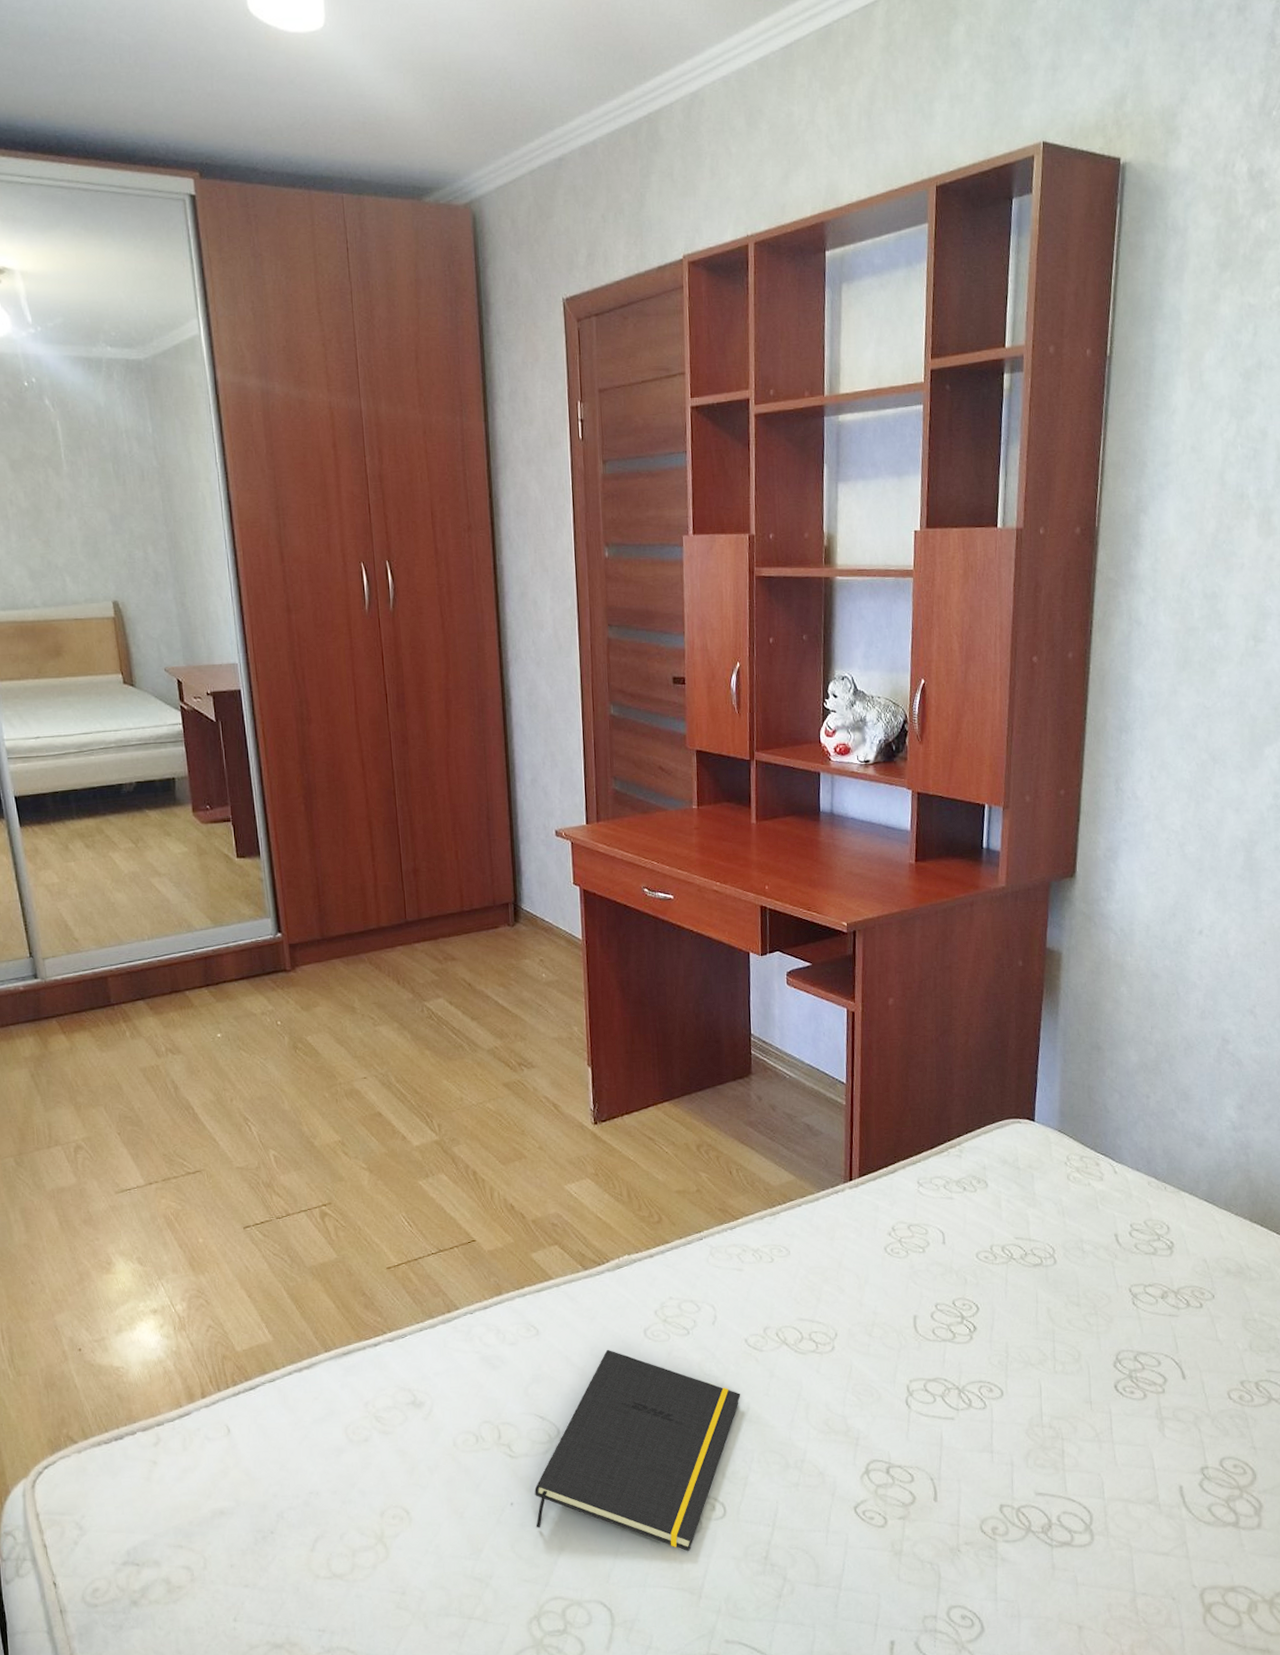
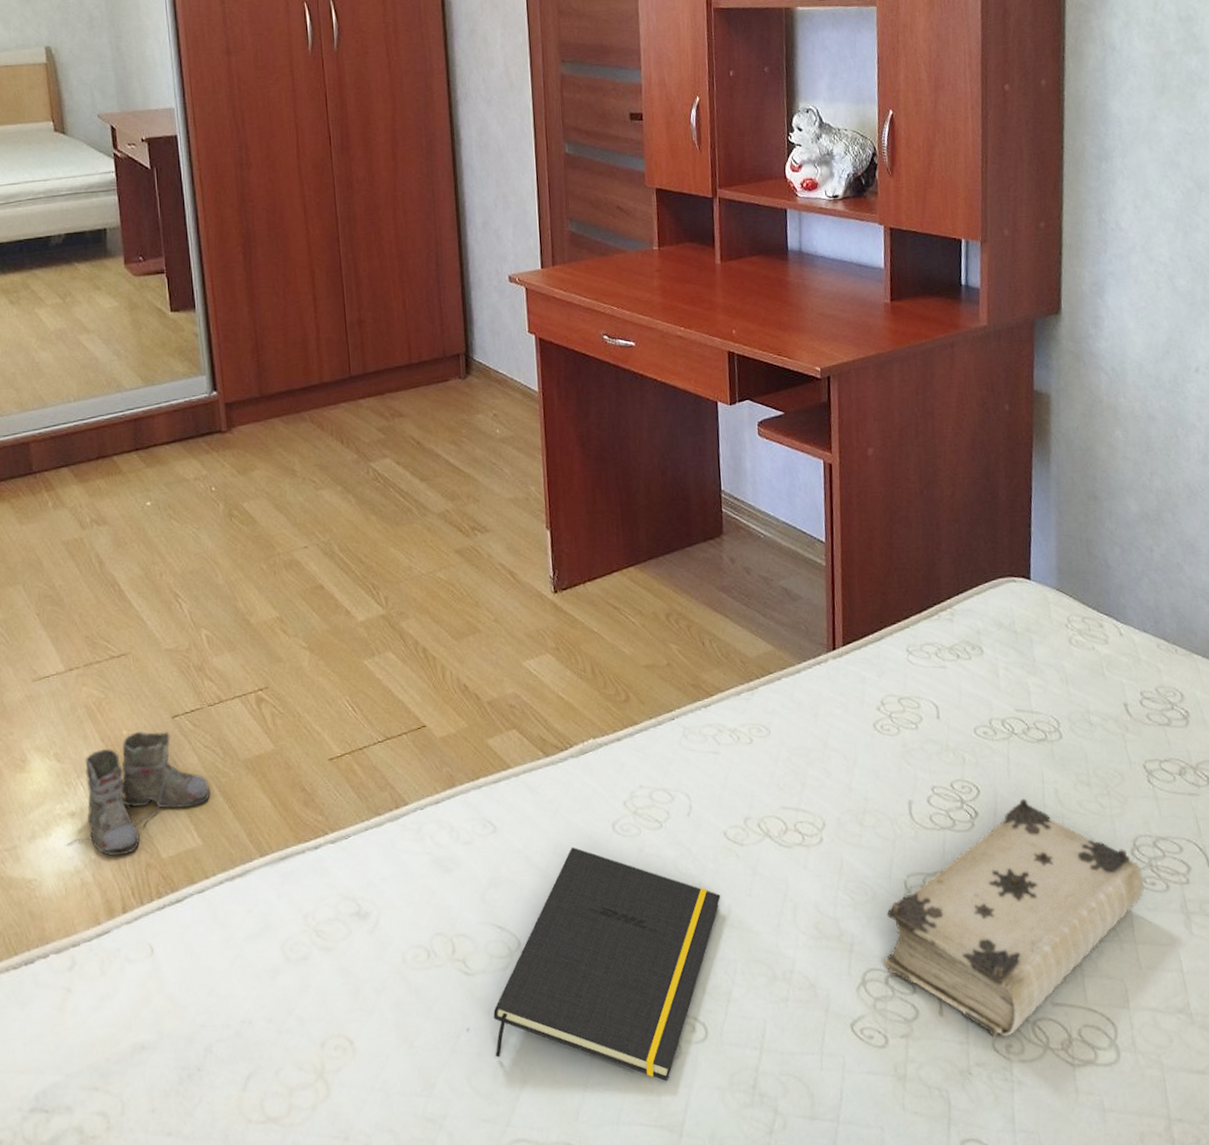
boots: none [148,1240,280,1349] -> present [64,732,211,857]
book: none [885,1315,1124,1521] -> present [883,798,1145,1038]

